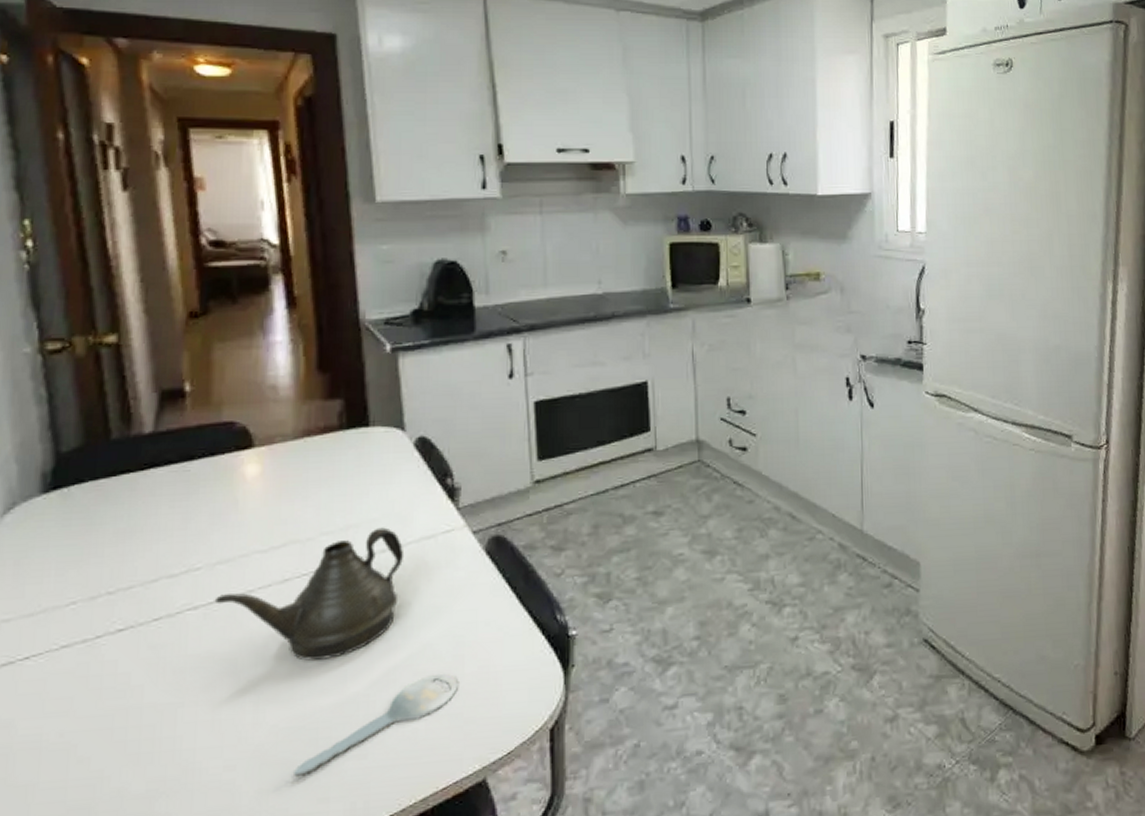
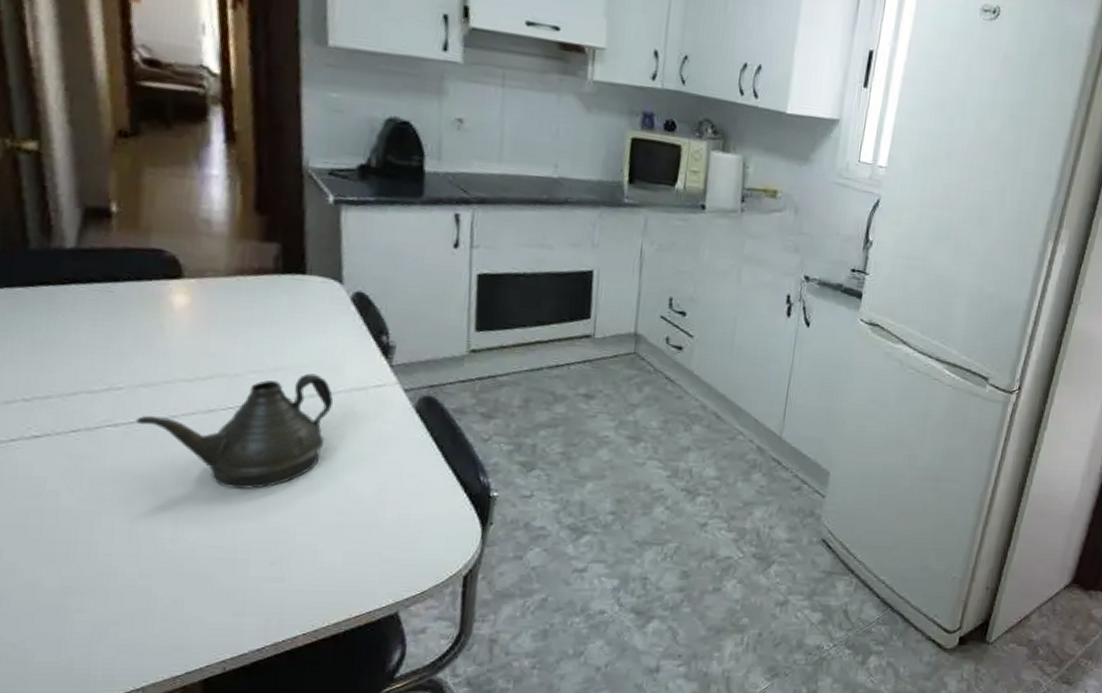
key: present [292,674,458,776] -> none [208,516,378,590]

